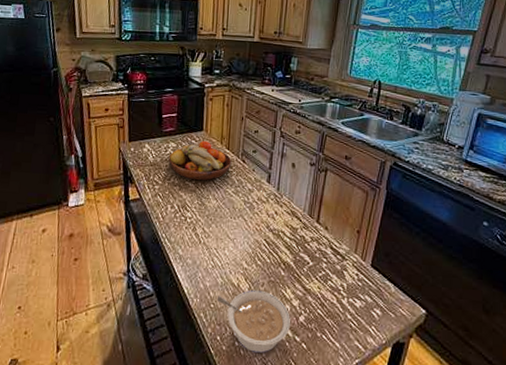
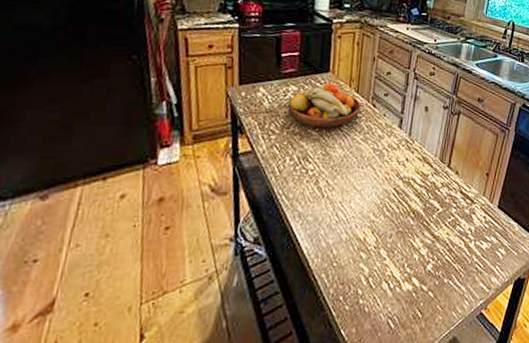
legume: present [216,289,290,353] -> none [340,242,418,308]

